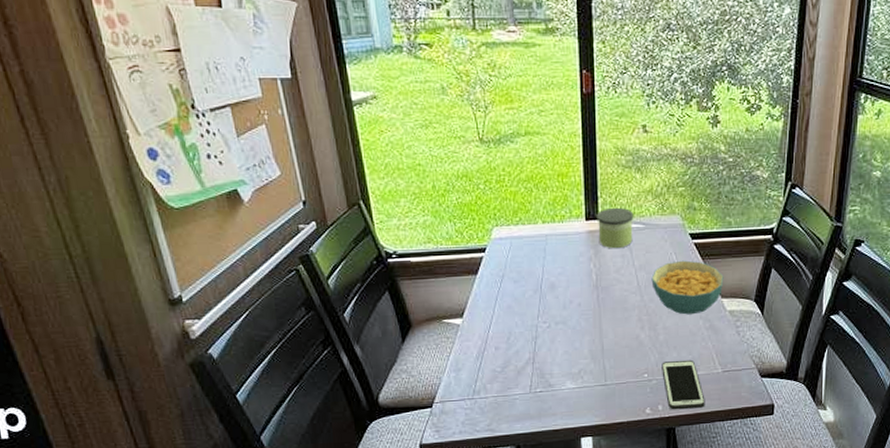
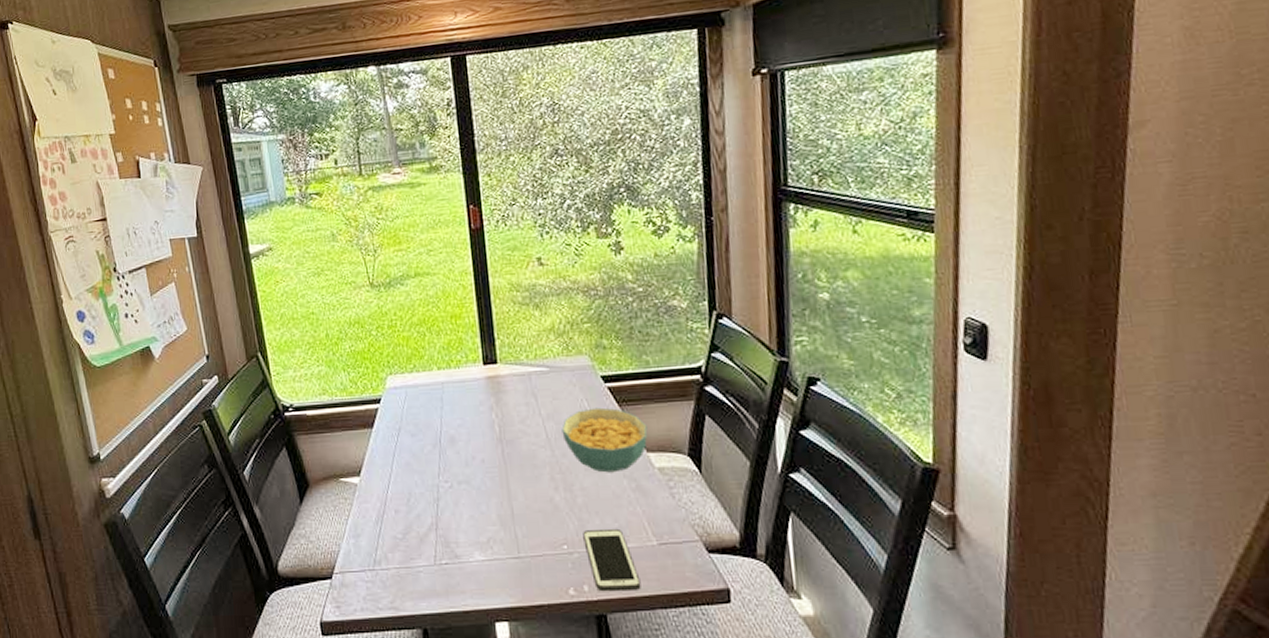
candle: present [596,207,634,249] -> none [494,349,537,396]

